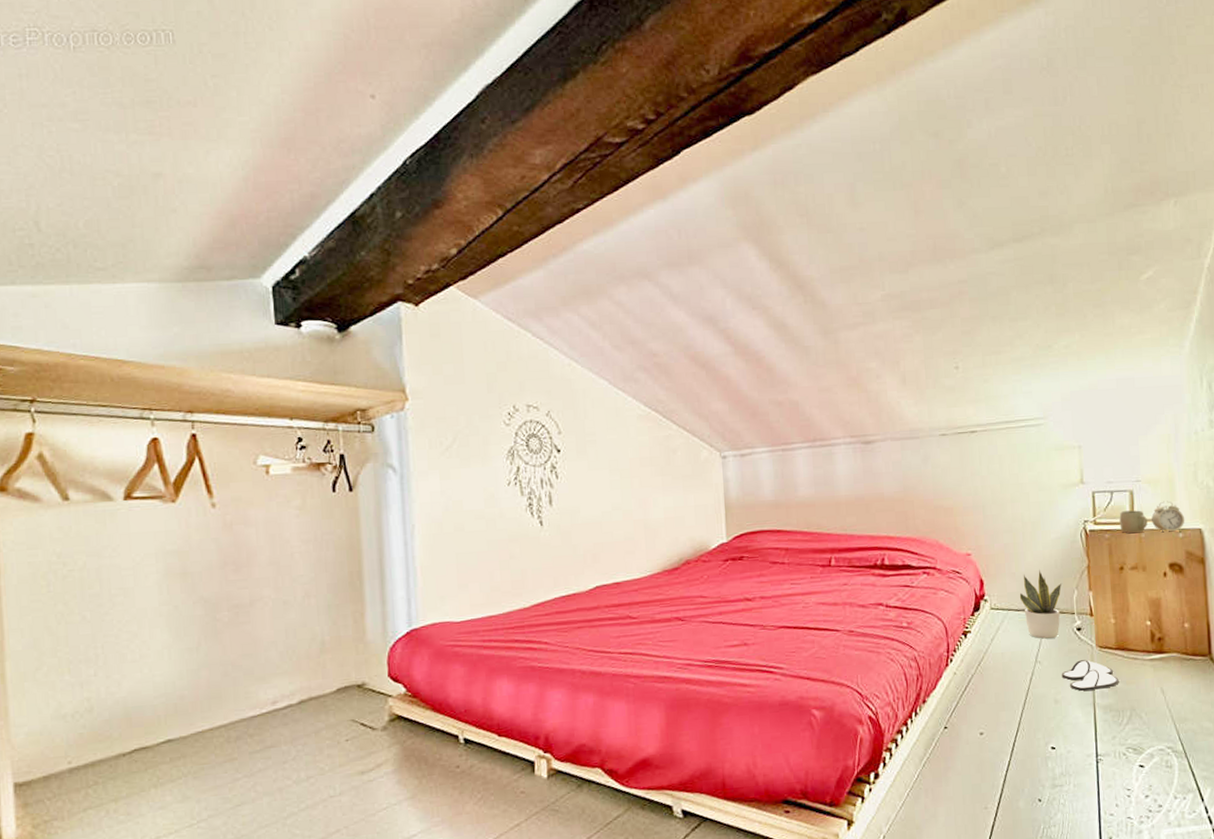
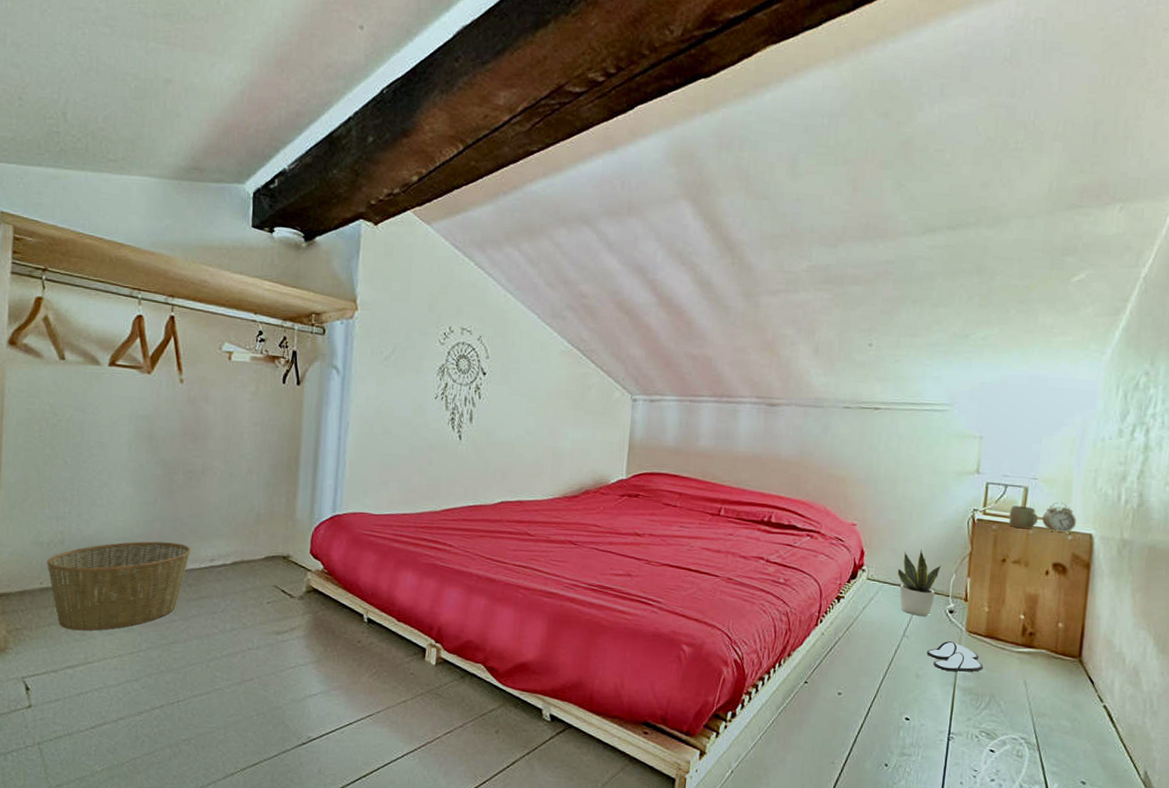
basket: none [73,689,248,812] -> present [47,541,191,631]

